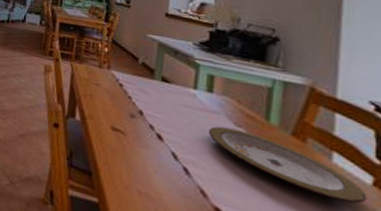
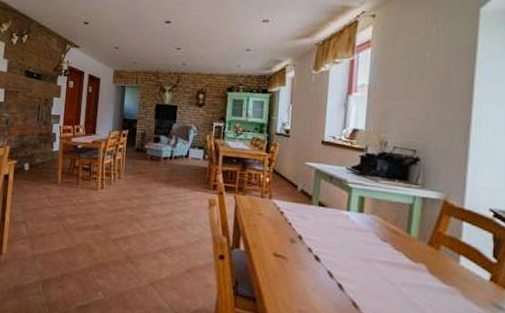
plate: present [209,126,367,204] -> none [360,243,485,298]

